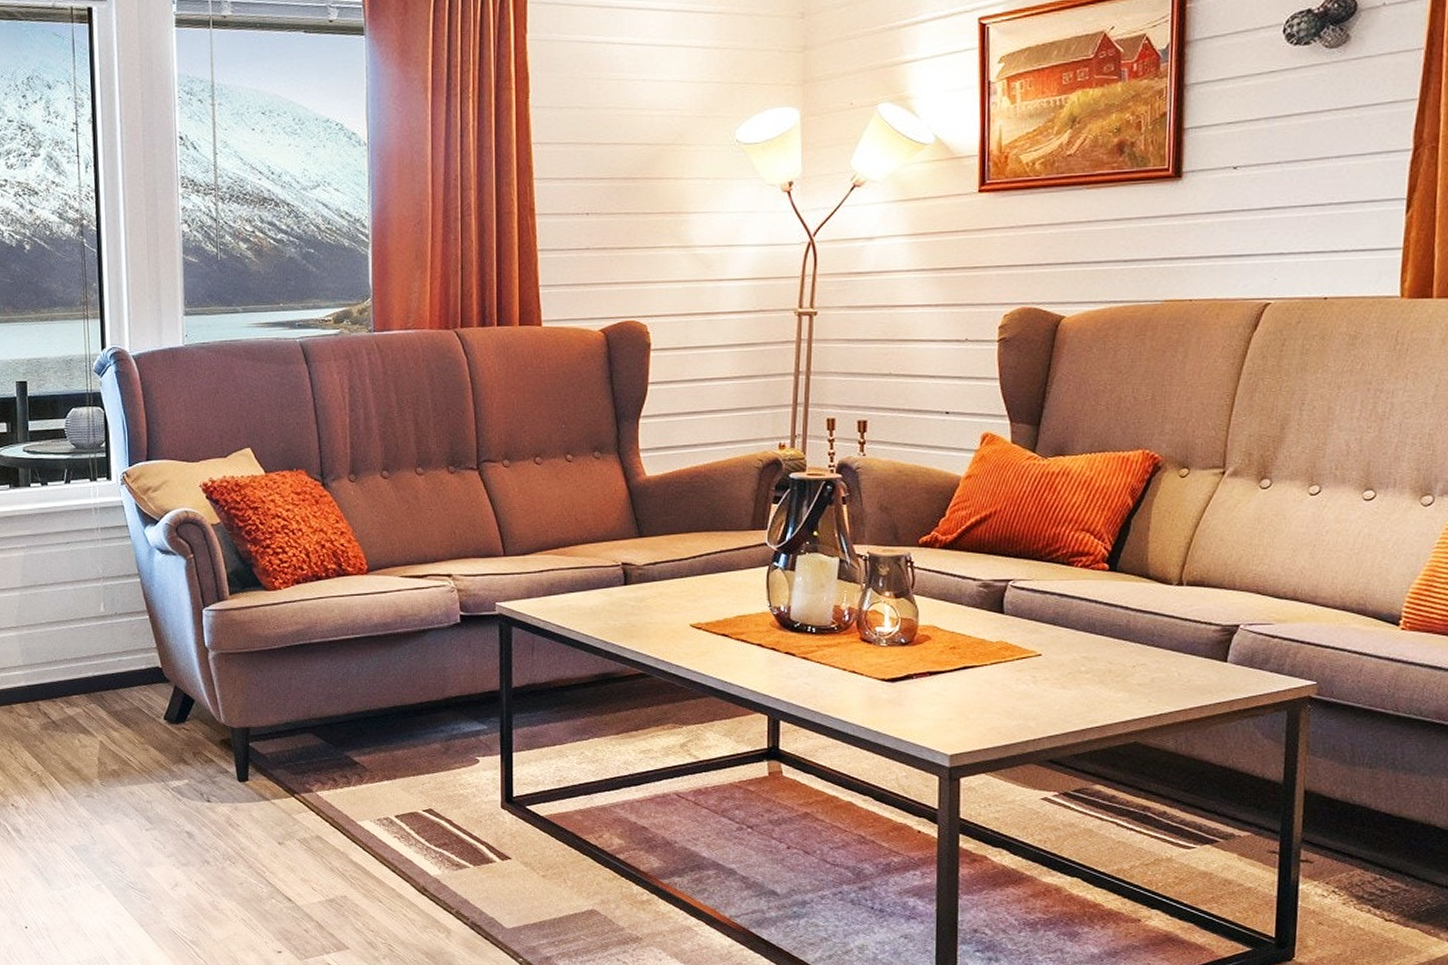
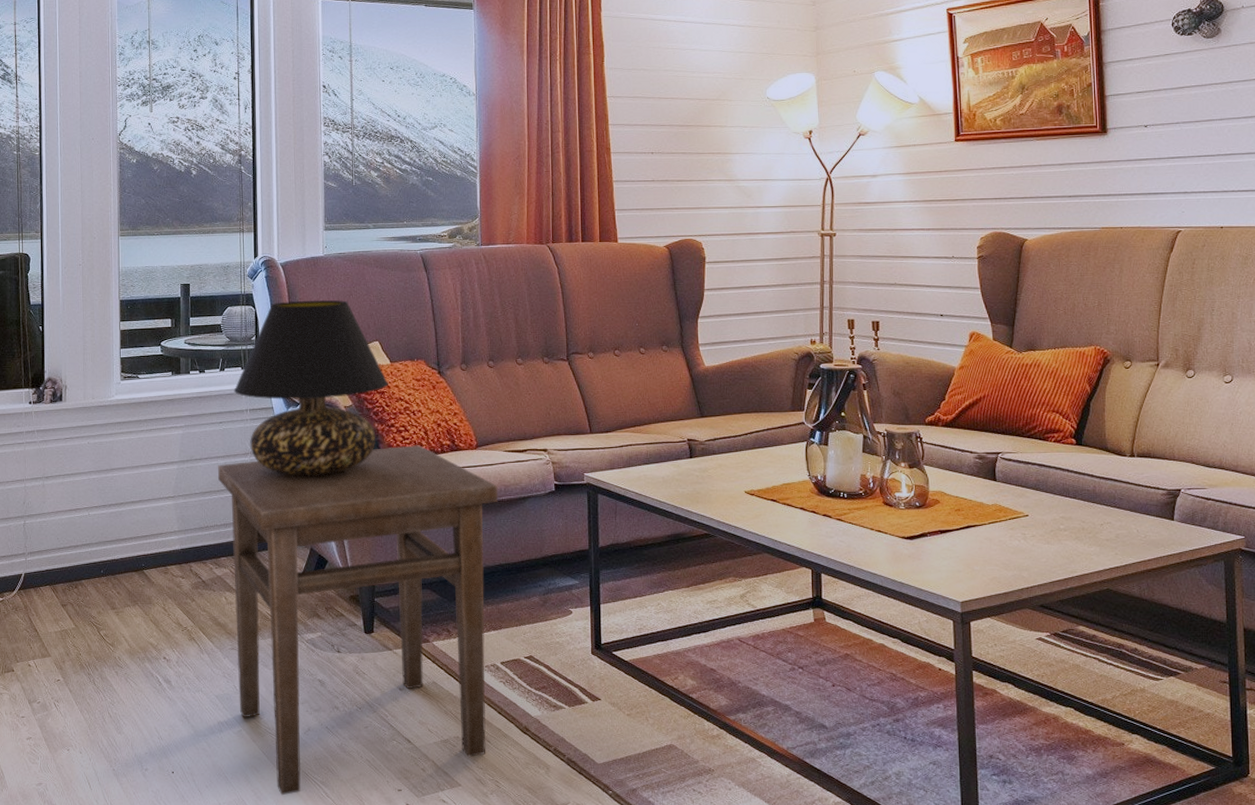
side table: none [66,569,392,955] -> present [218,445,498,796]
table lamp: none [81,398,264,604] -> present [233,299,389,475]

